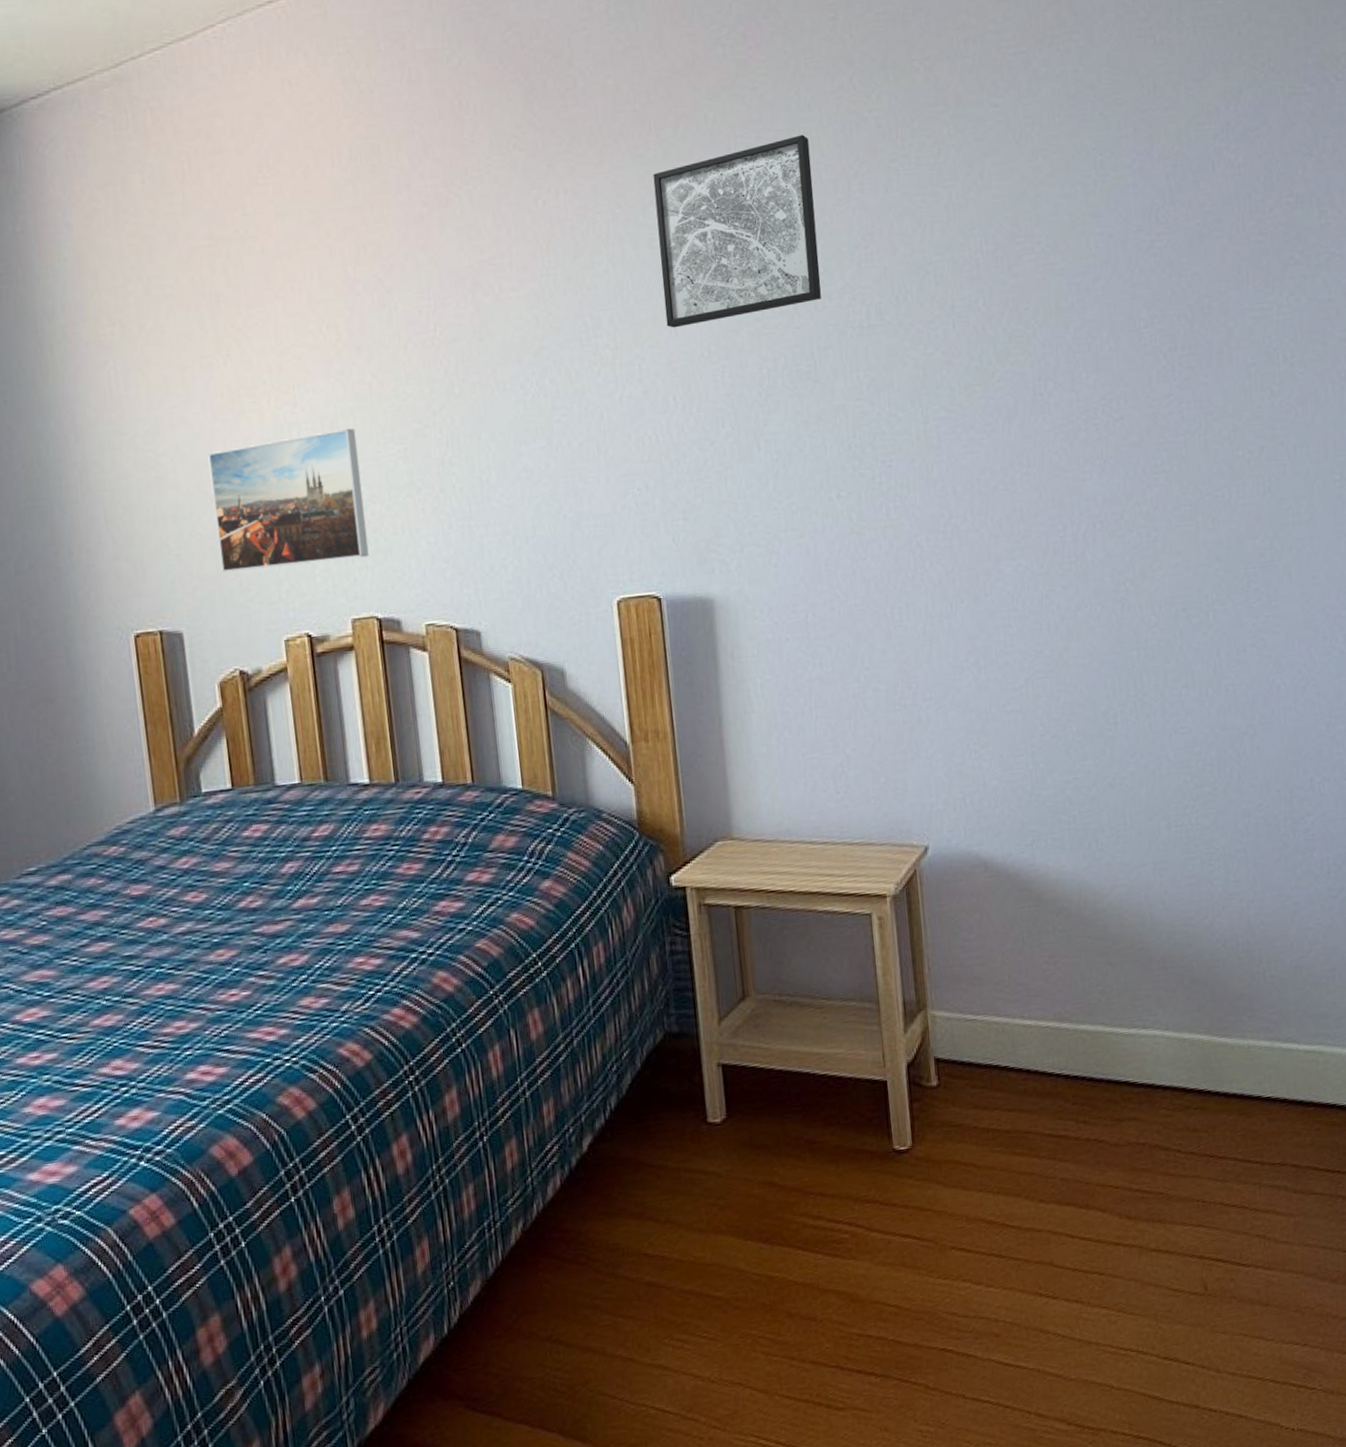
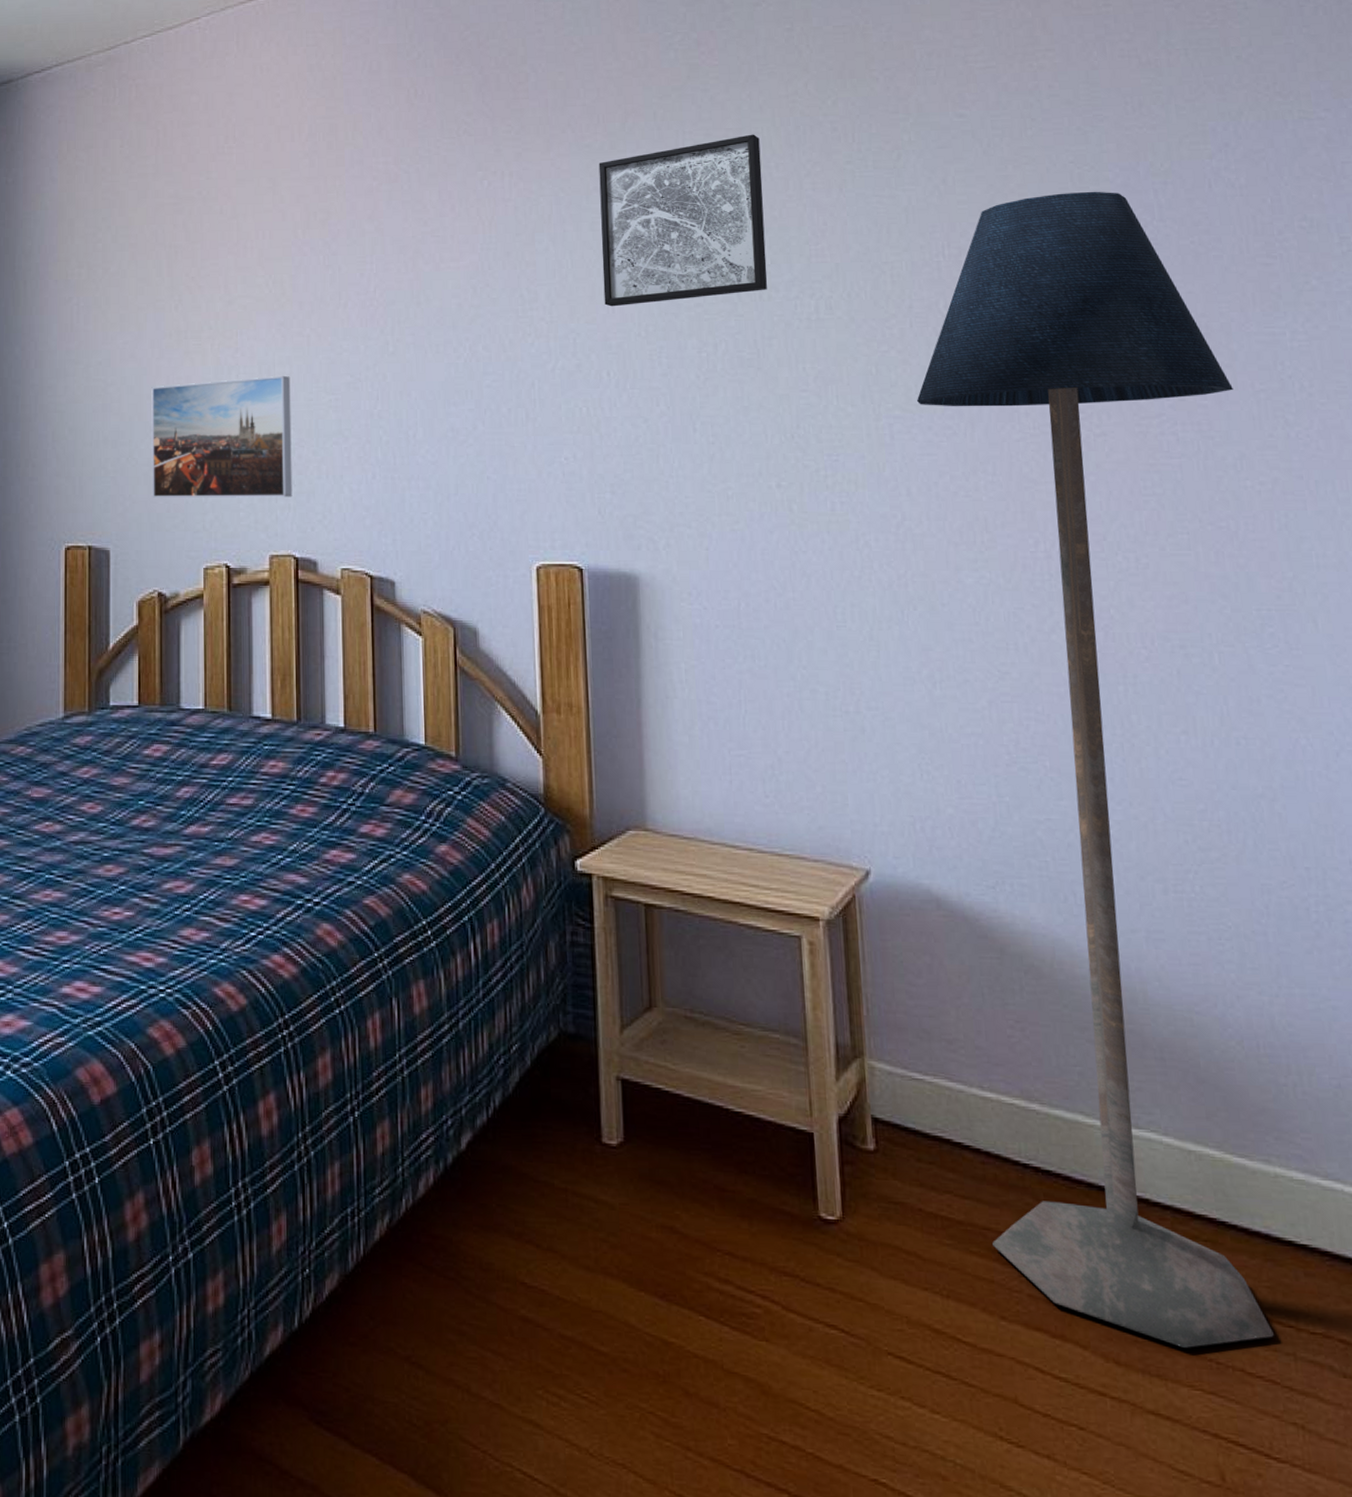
floor lamp: none [960,177,1245,1196] -> present [917,191,1274,1348]

